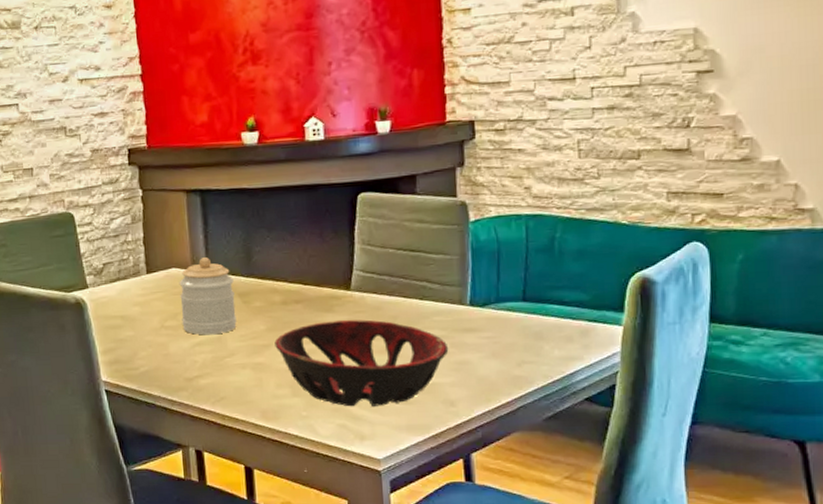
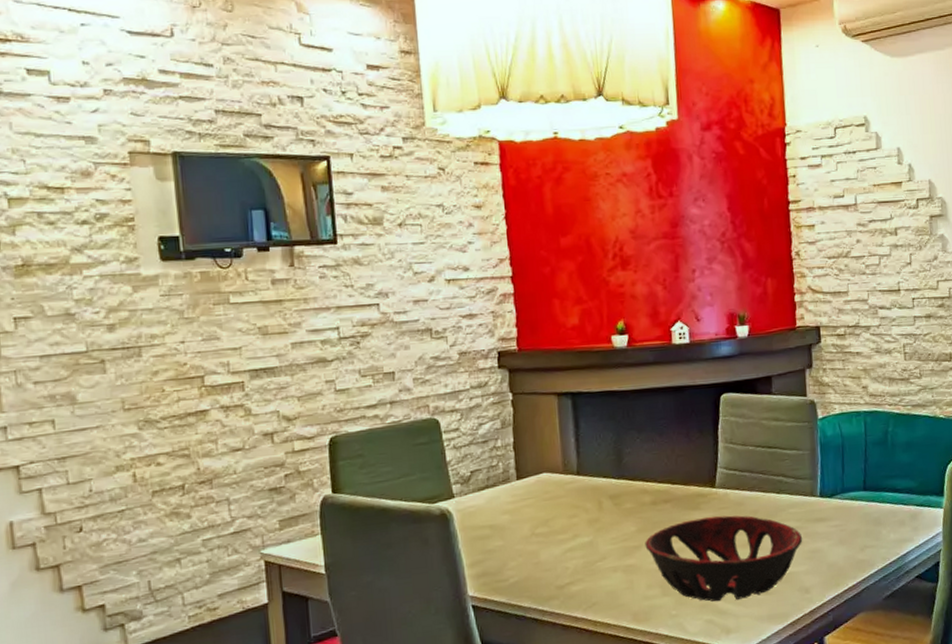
jar: present [179,257,237,335] -> none [550,461,608,540]

